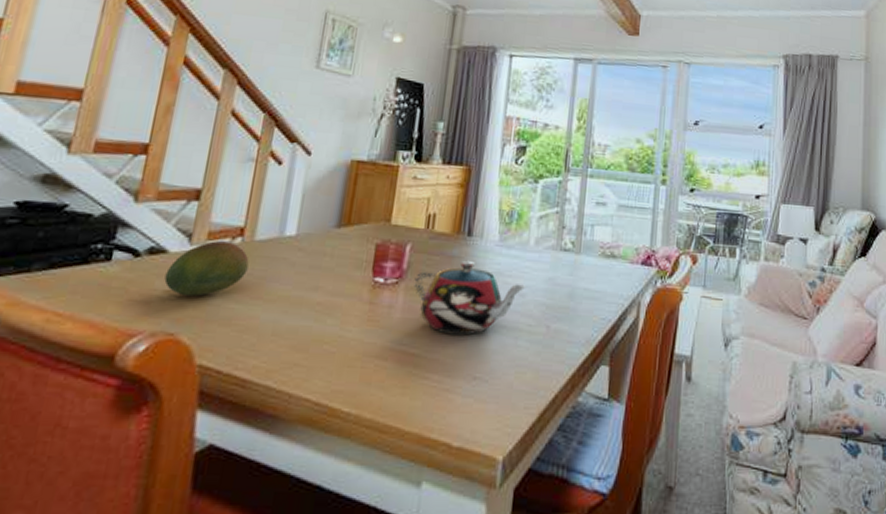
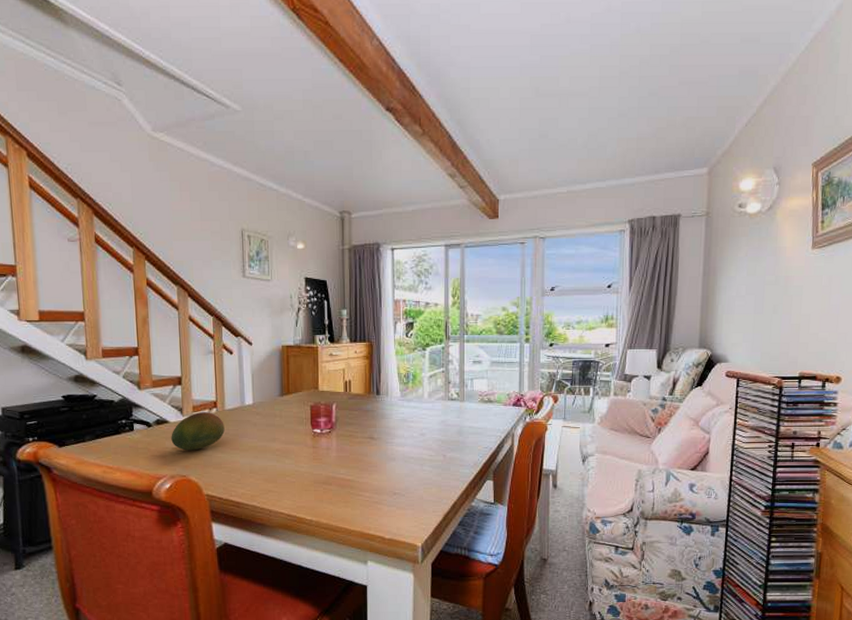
teapot: present [413,260,526,336] -> none [342,412,425,465]

